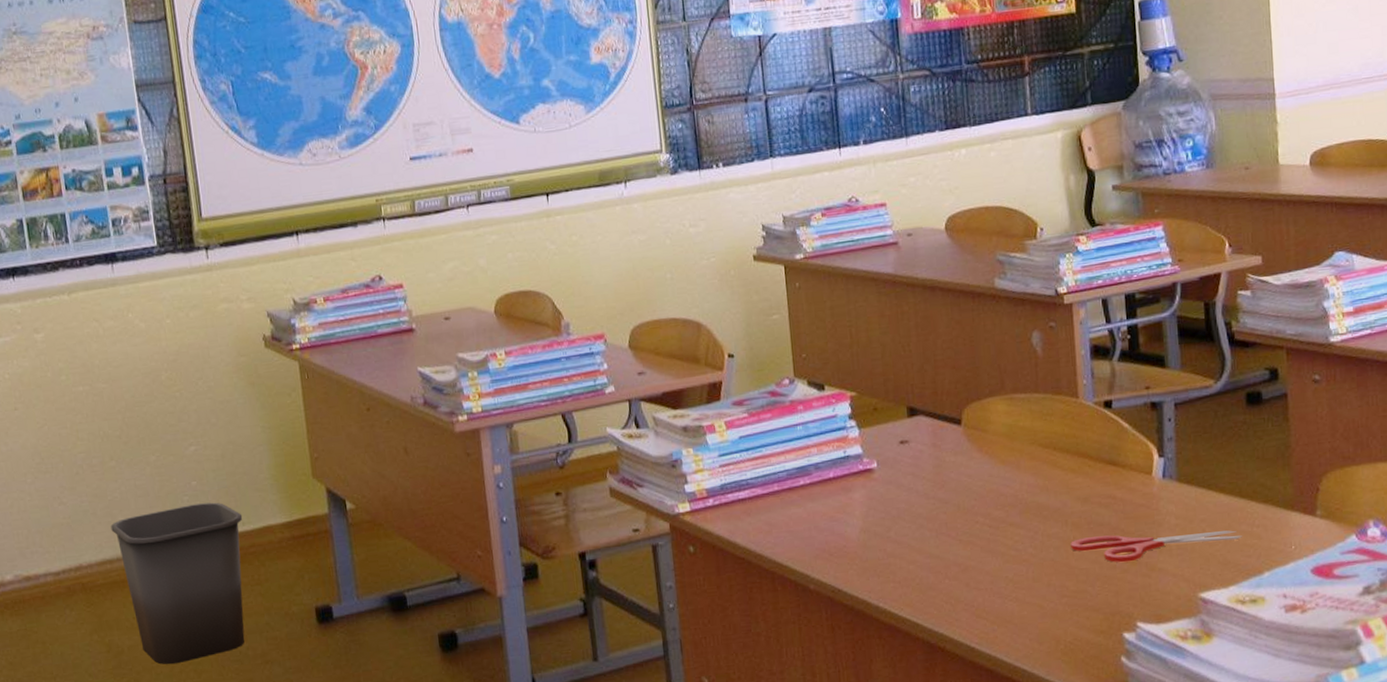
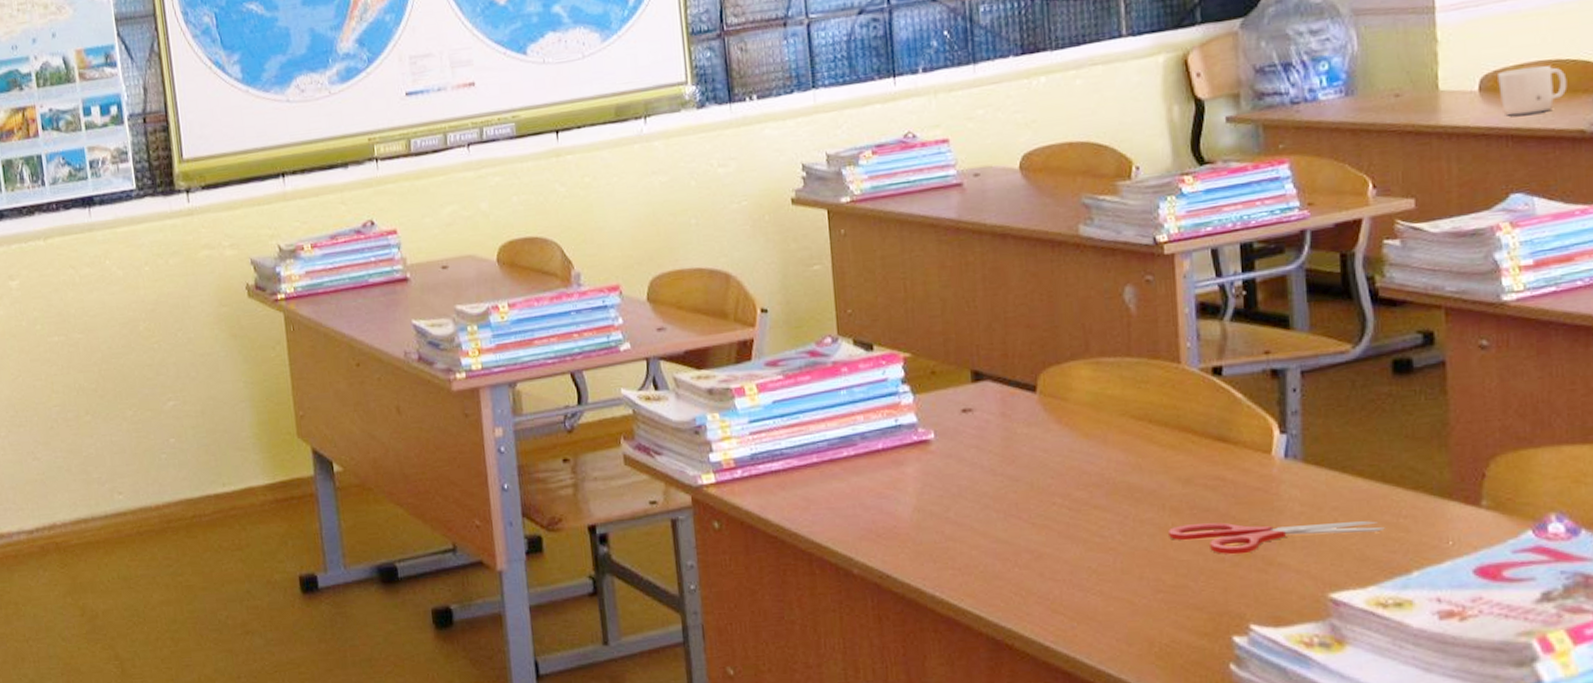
waste bin: present [110,502,245,665] -> none [85,461,224,631]
mug: none [1324,144,1377,187] -> present [1498,65,1567,116]

